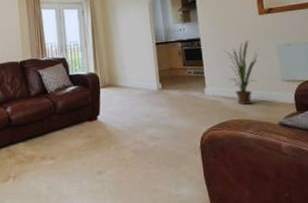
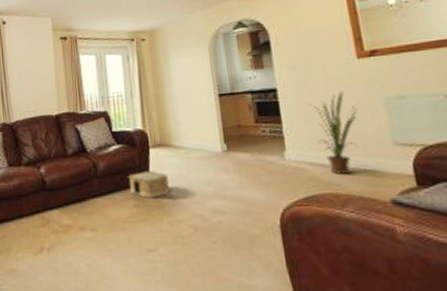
woven basket: none [81,107,116,130] -> present [127,171,169,198]

